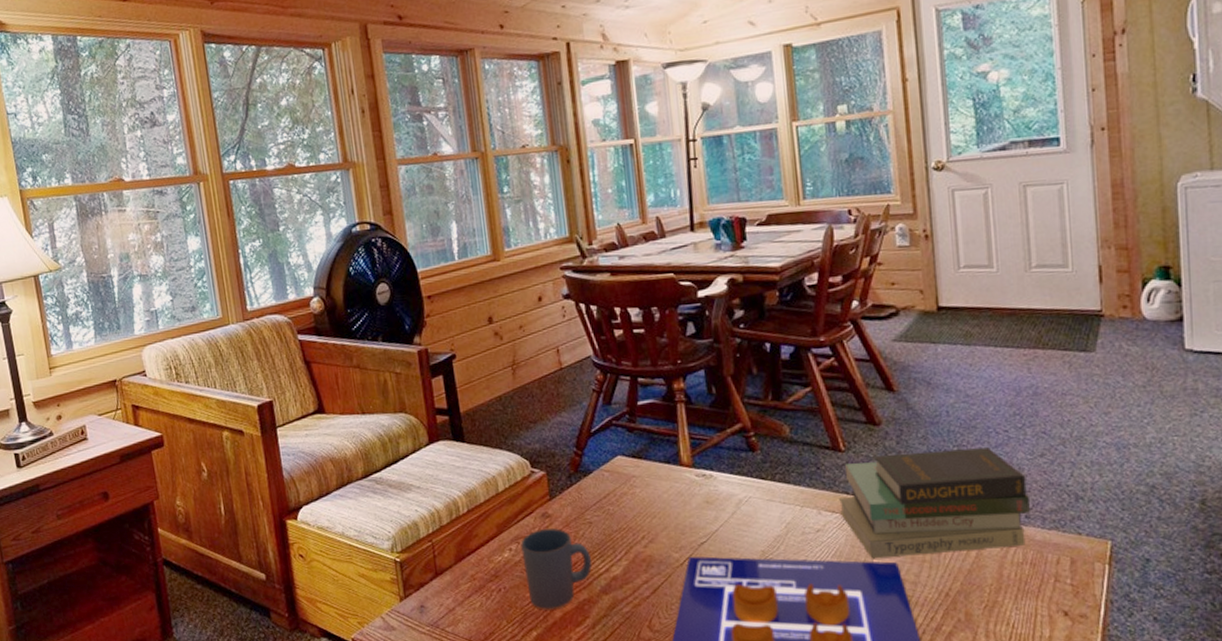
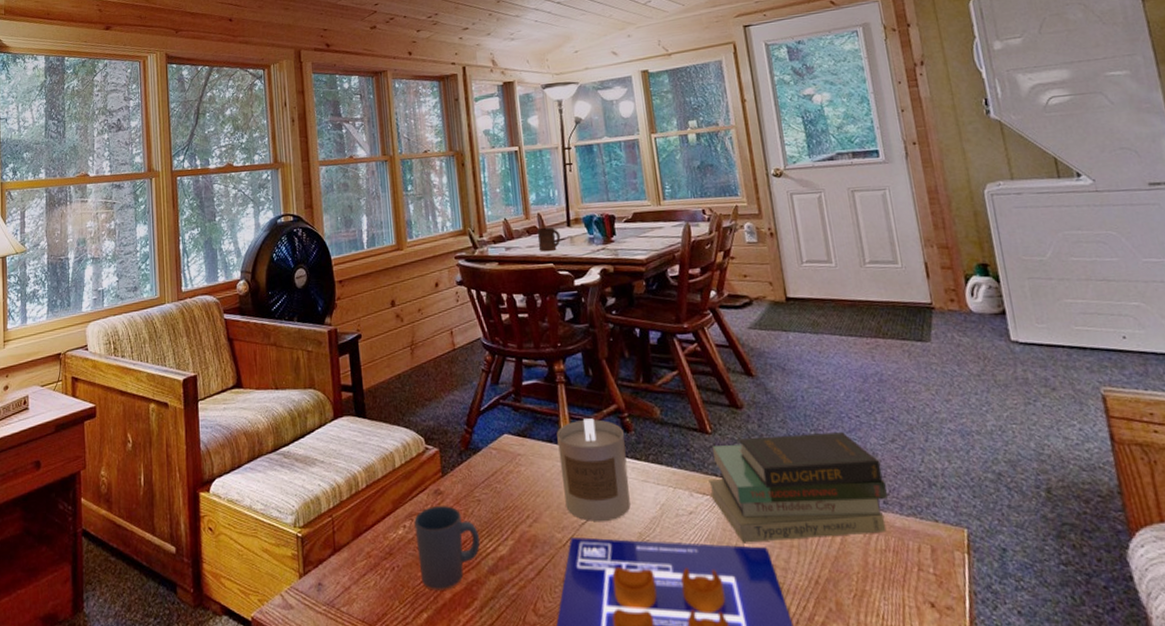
cup: none [655,232,683,261] -> present [537,227,561,252]
candle: none [675,438,754,541] -> present [557,418,631,521]

